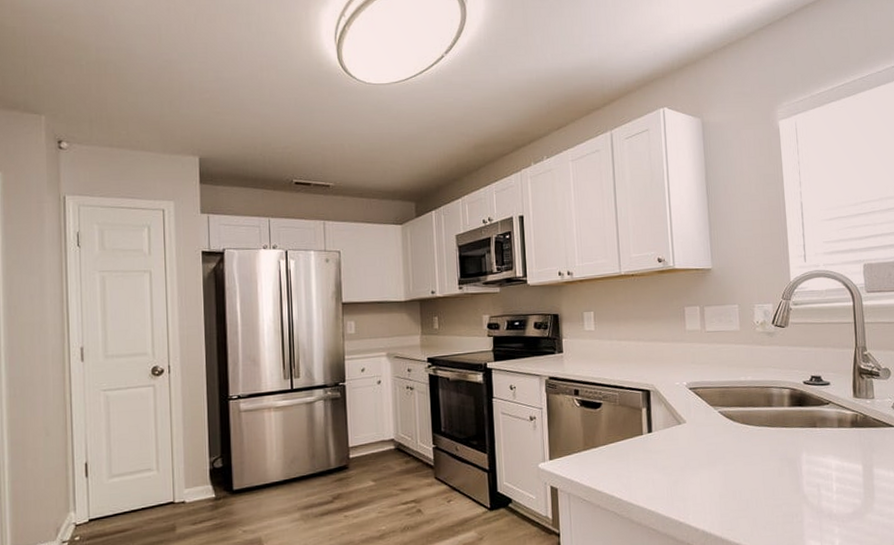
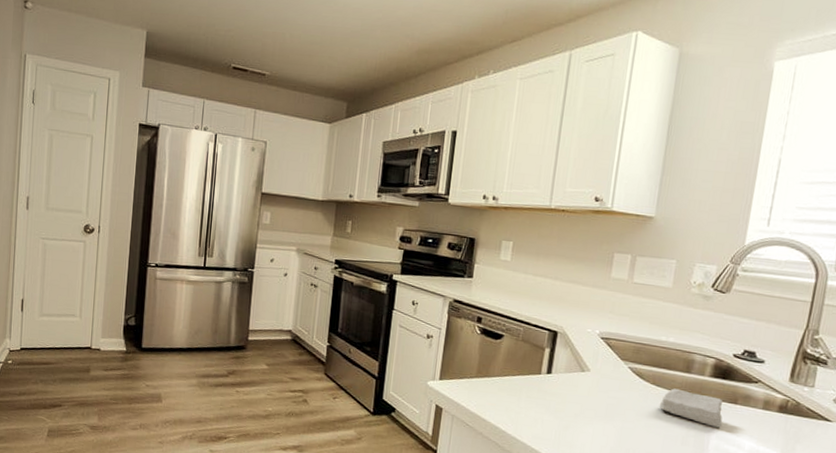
soap bar: none [752,423,808,453] -> present [659,388,723,428]

